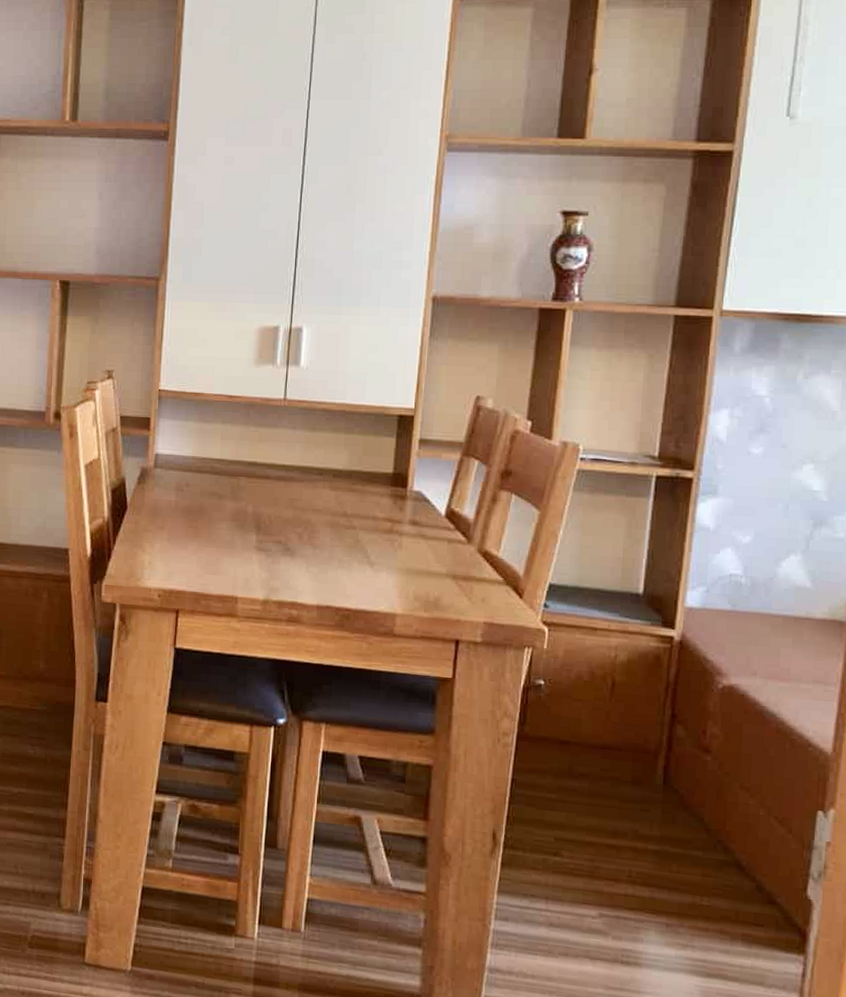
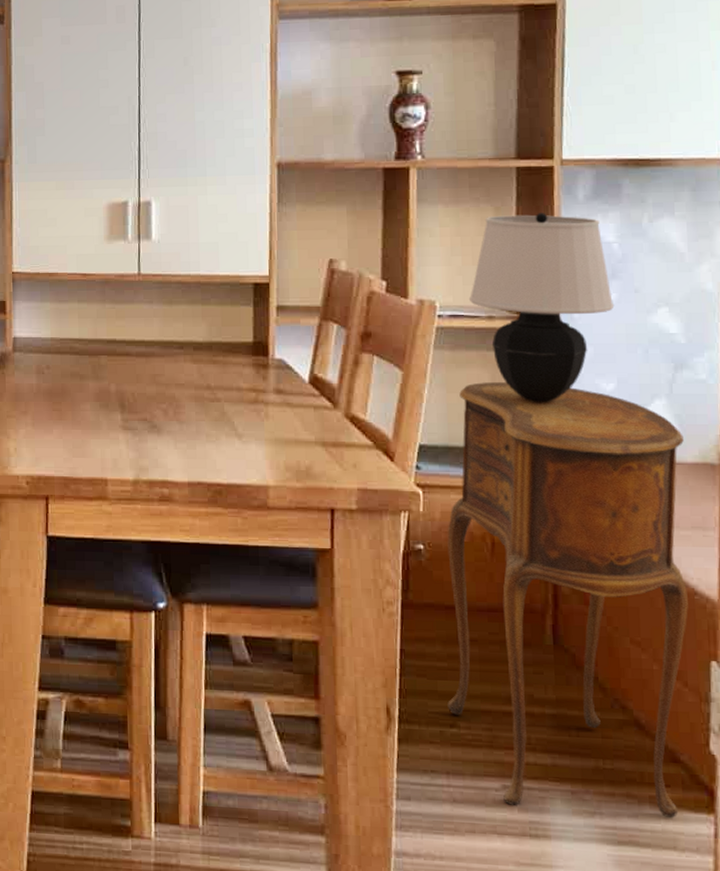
side table: none [553,527,815,956] -> present [447,382,688,819]
table lamp: none [613,362,760,551] -> present [468,213,615,402]

